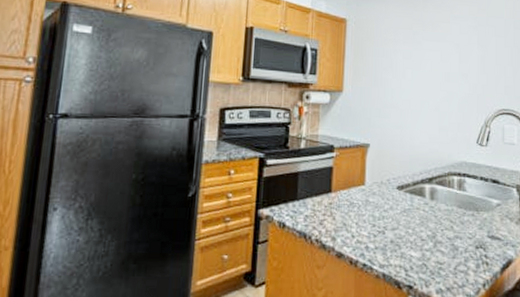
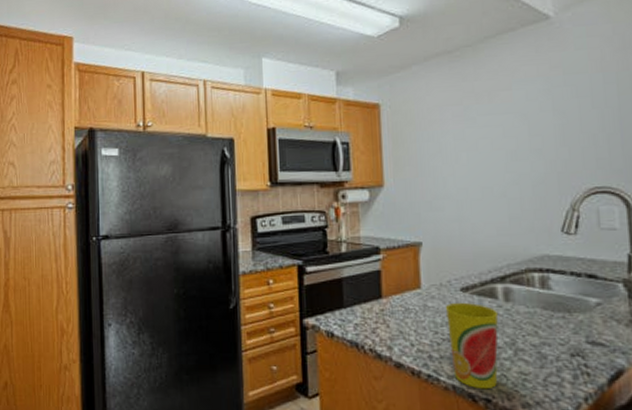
cup: none [383,198,425,277] -> present [445,302,499,390]

